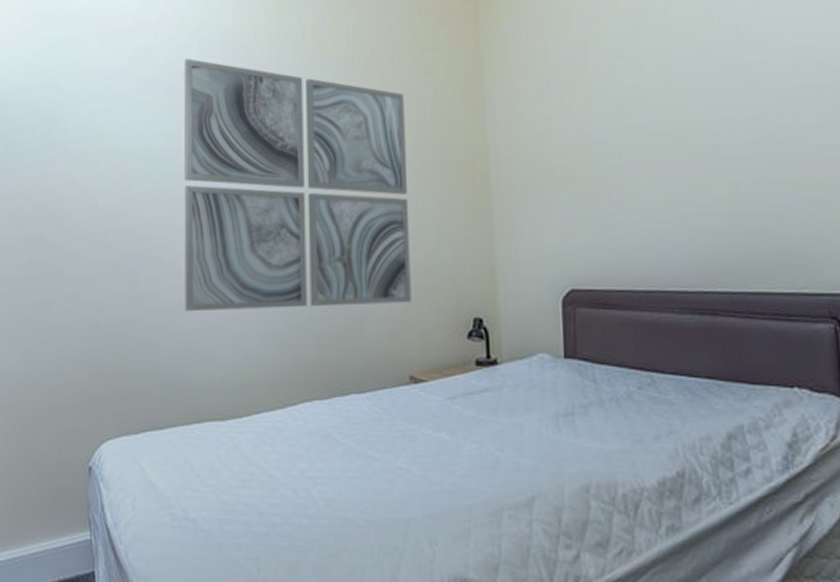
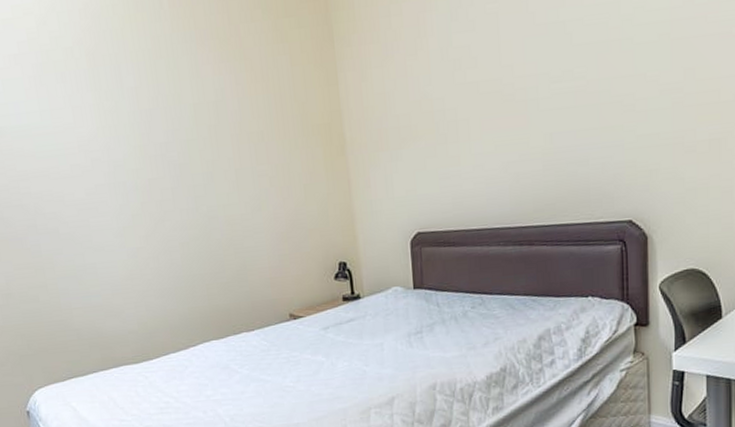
wall art: present [184,59,412,311] -> none [46,33,286,275]

